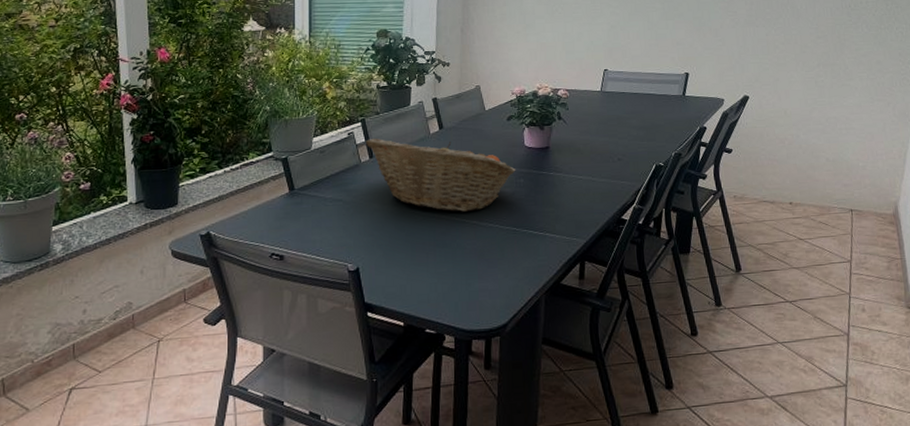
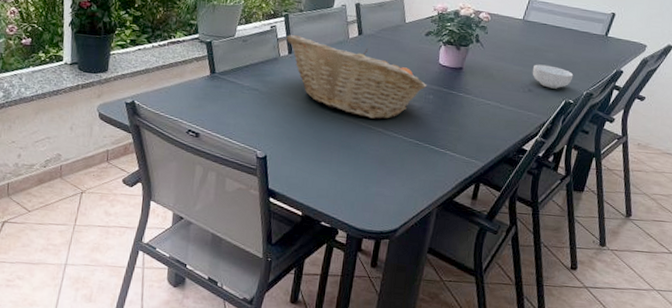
cereal bowl: none [618,132,660,154] -> present [532,64,574,89]

